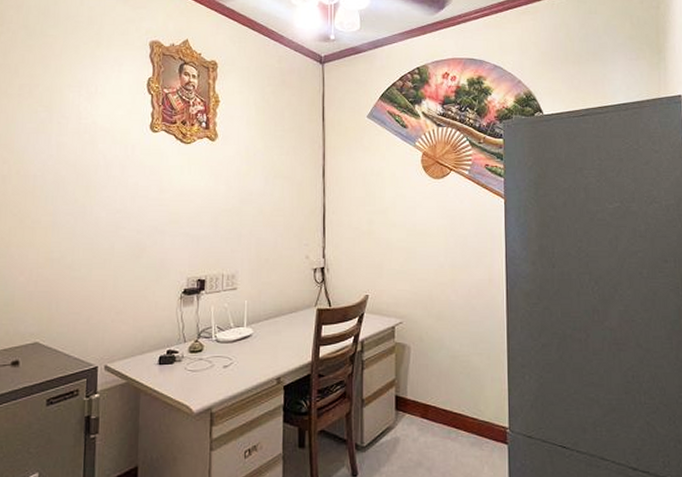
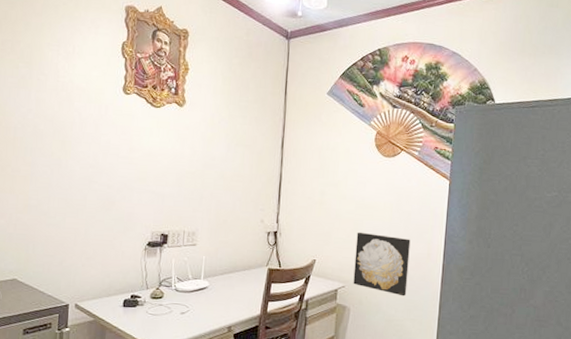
wall art: none [410,261,470,329] -> present [353,231,411,297]

